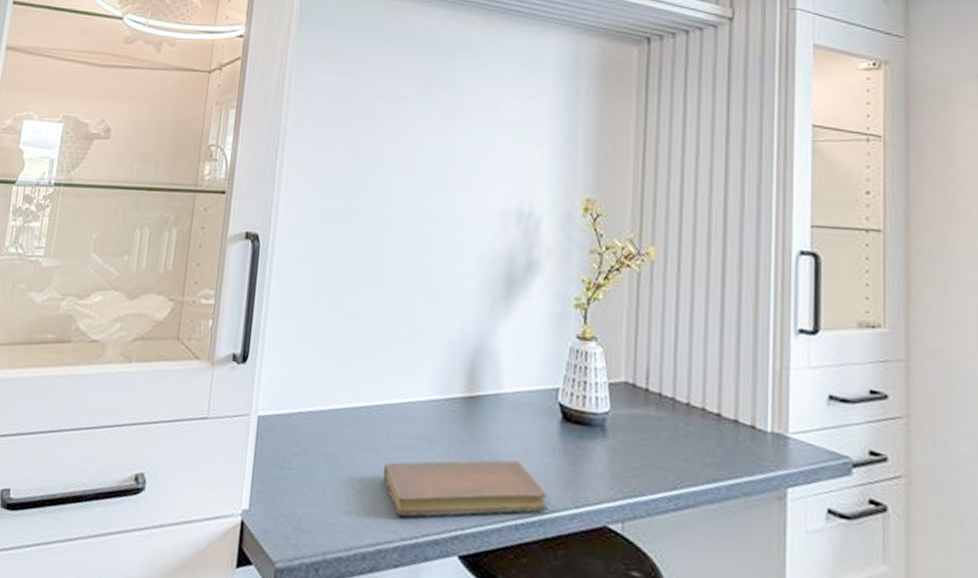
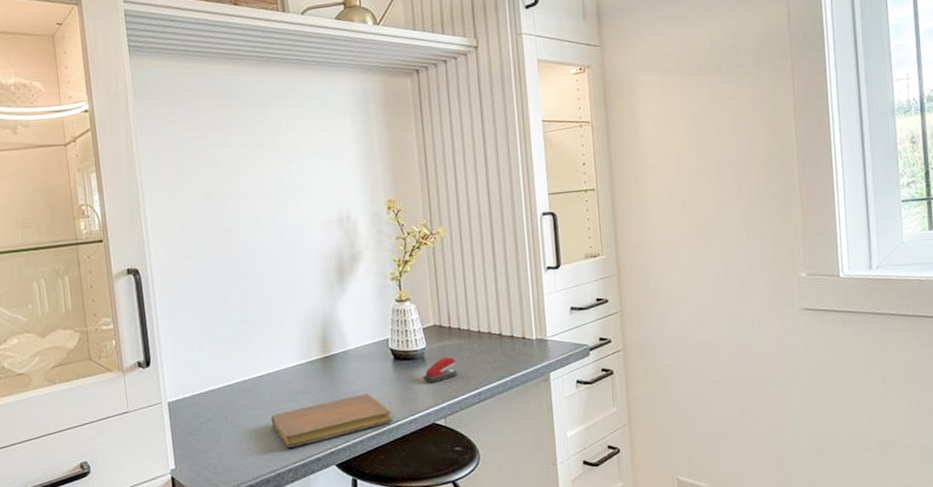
stapler: none [600,431,650,466] -> present [423,357,458,383]

